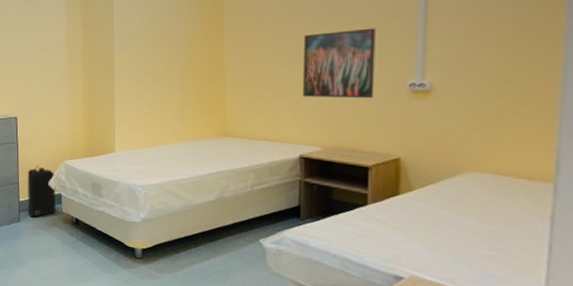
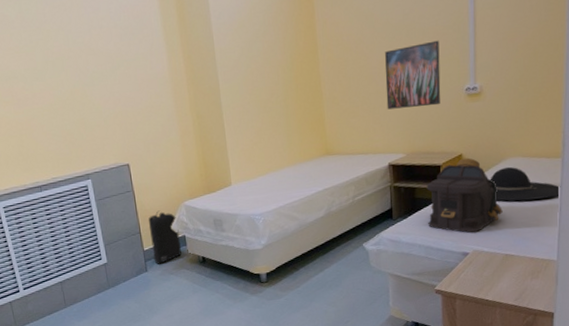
backpack: none [347,163,457,255] -> present [426,157,503,234]
hat: none [439,182,552,232] -> present [490,166,561,202]

